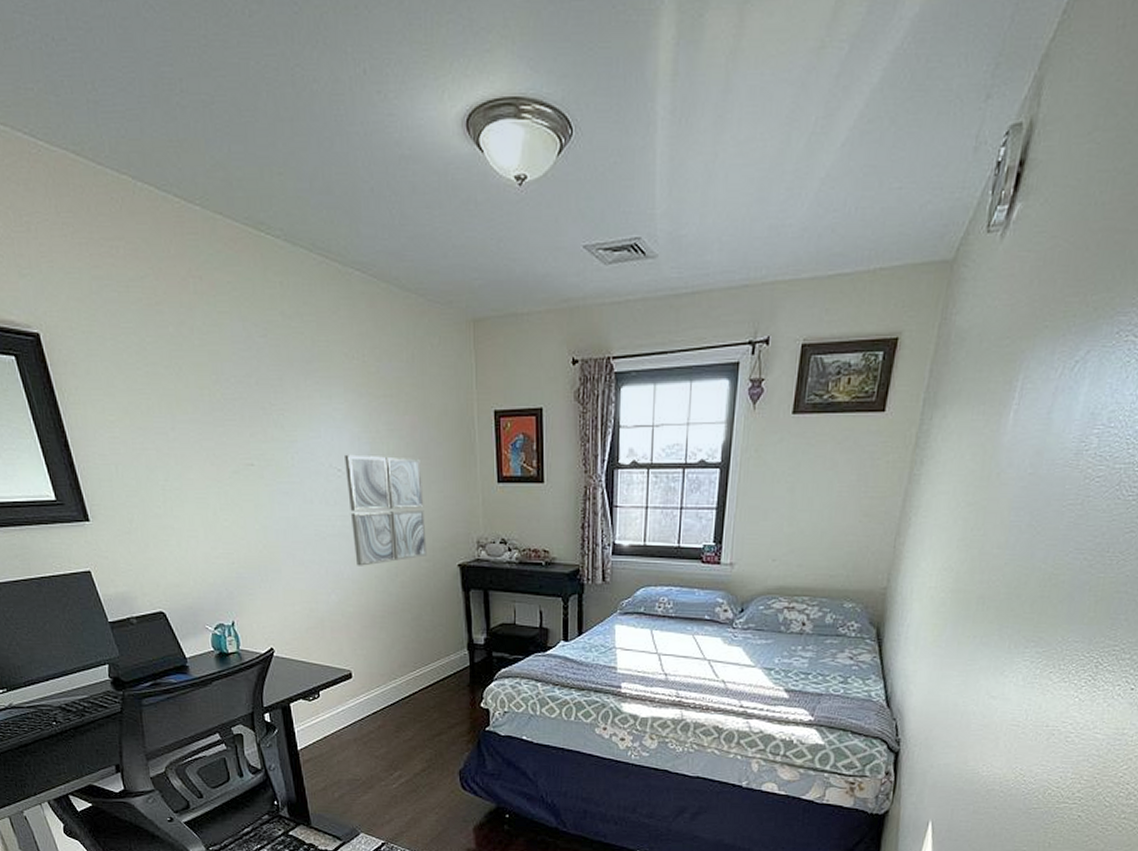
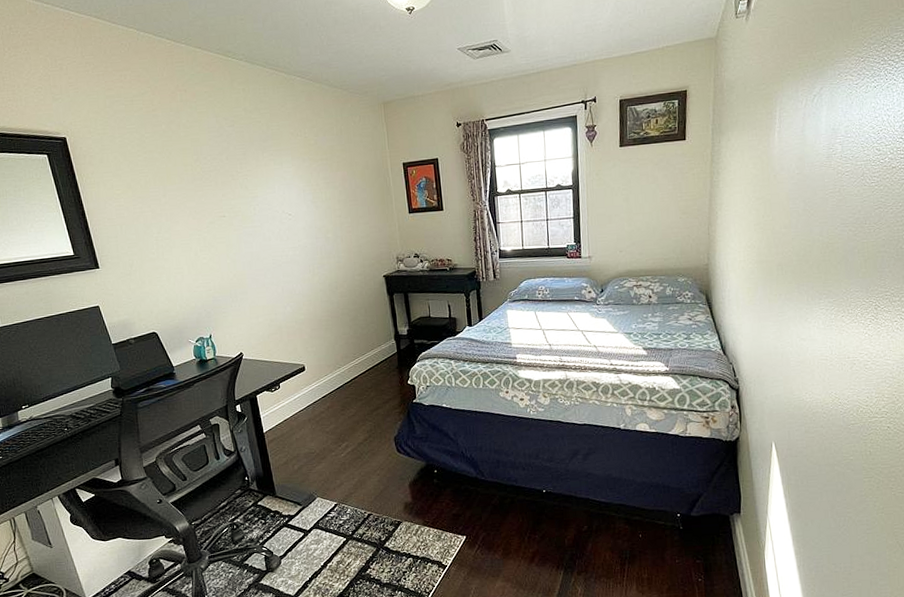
wall art: present [345,454,427,566] -> none [294,201,359,284]

